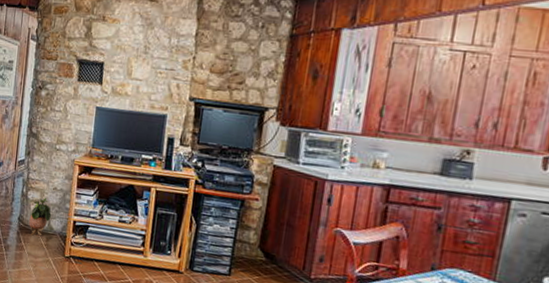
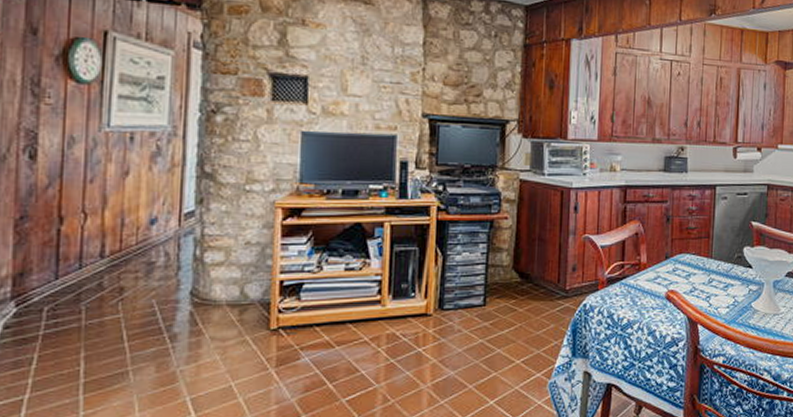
potted plant: present [29,197,51,236] -> none [209,256,245,312]

